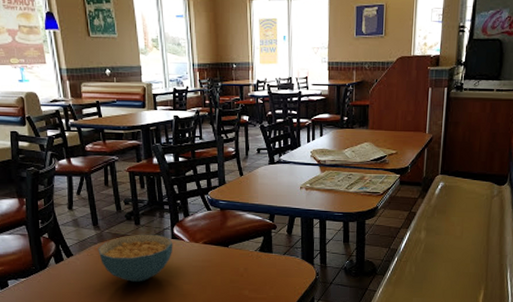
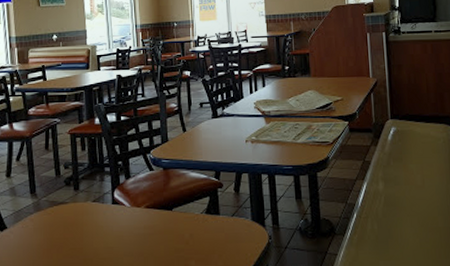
cereal bowl: present [98,234,173,282] -> none [33,200,114,256]

